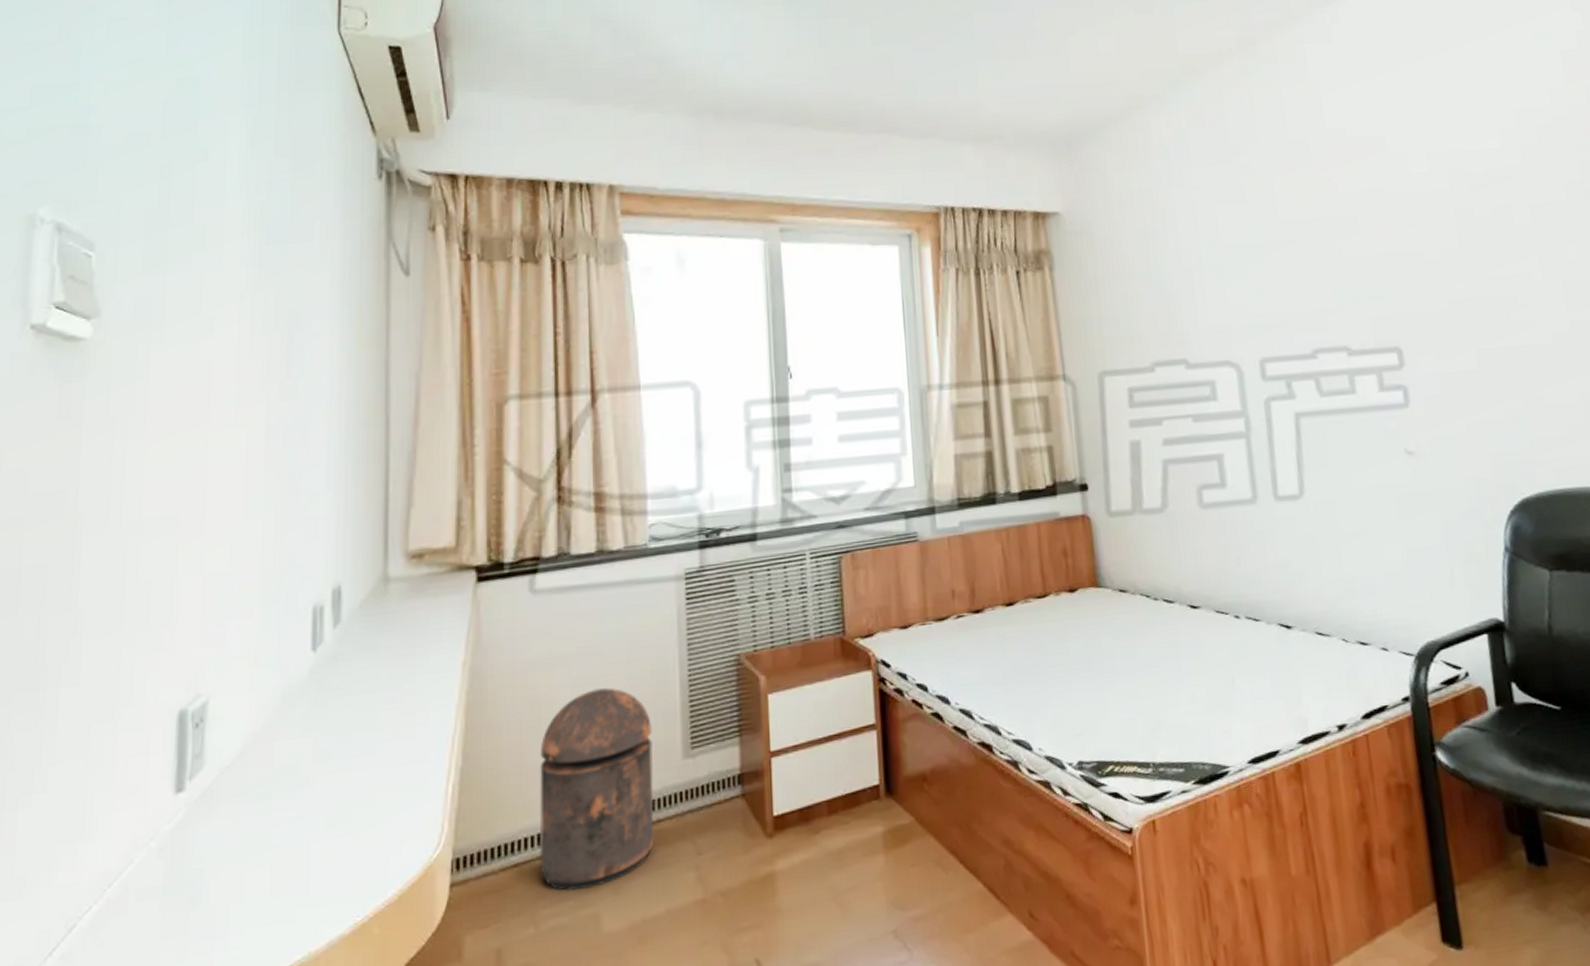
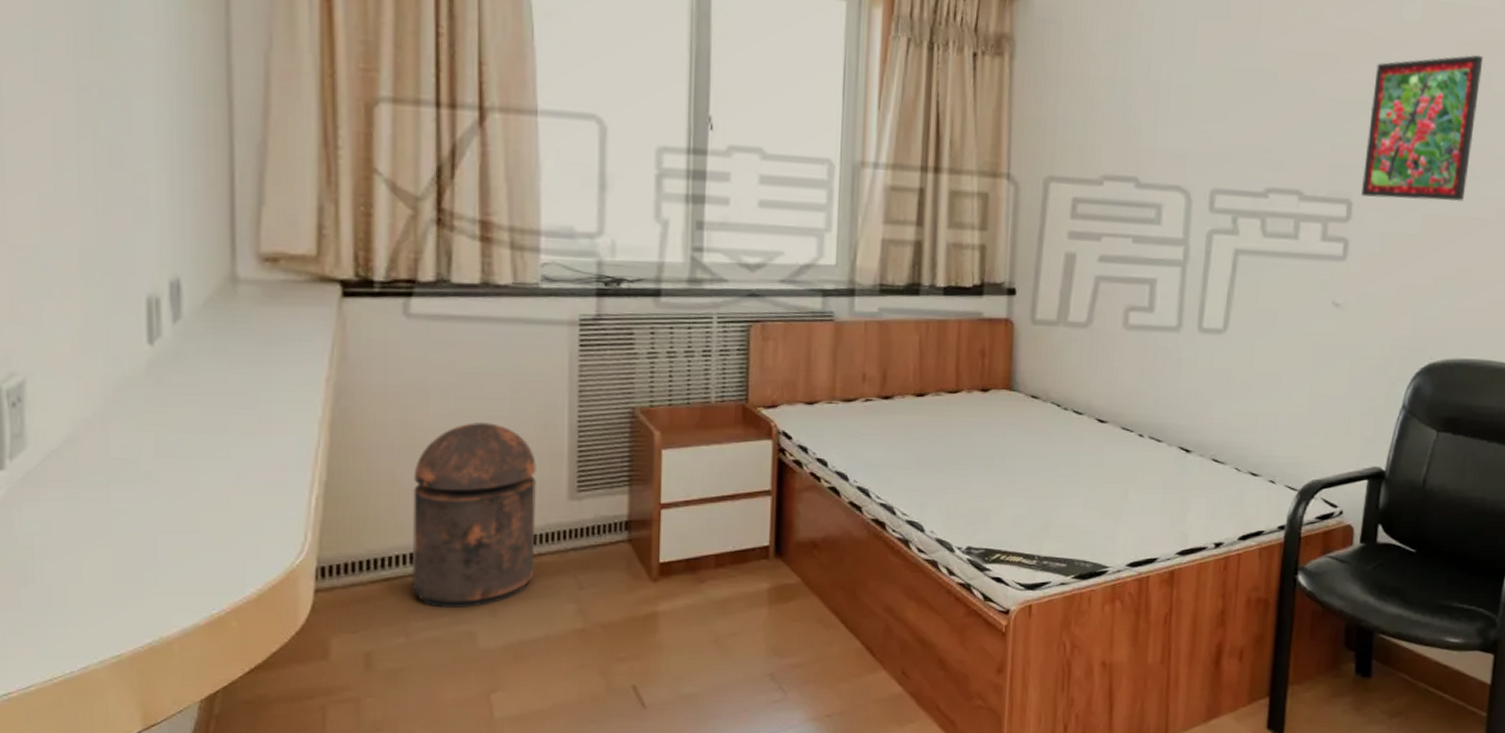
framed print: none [1395,192,1514,342] -> present [1361,54,1484,202]

